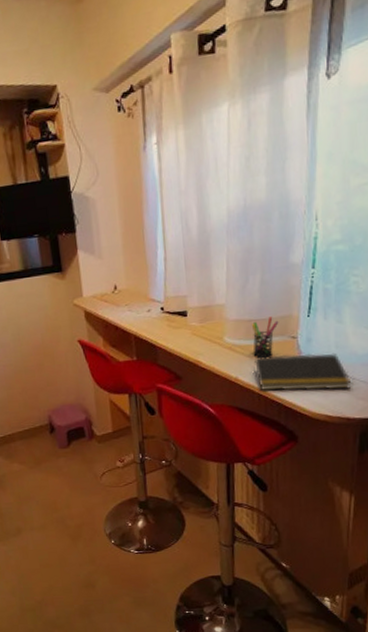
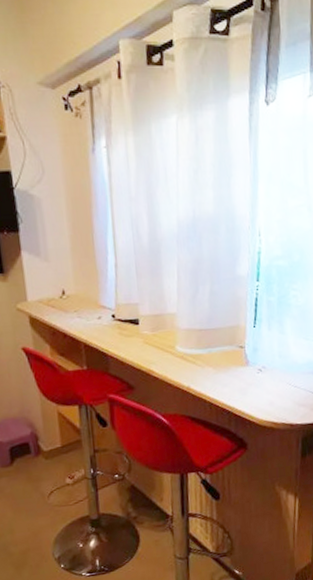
pen holder: present [251,316,279,358] -> none [201,326,228,367]
notepad: present [253,353,352,392] -> none [204,362,294,400]

